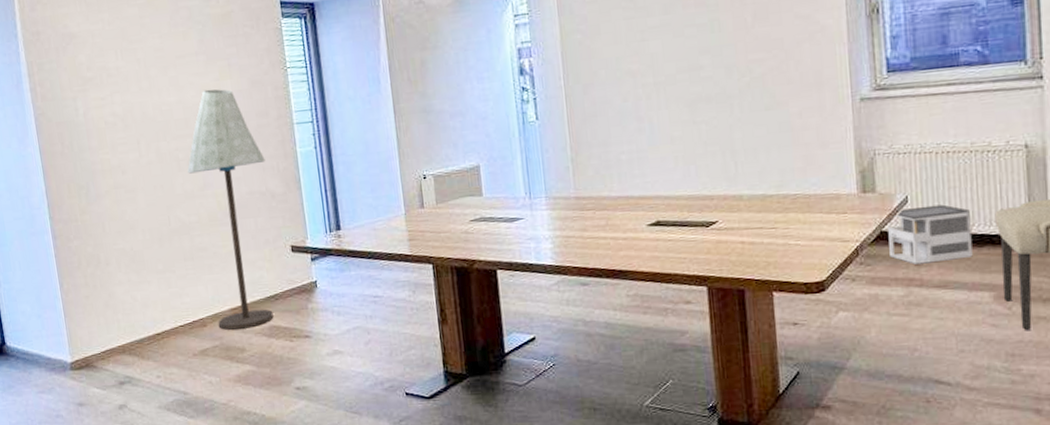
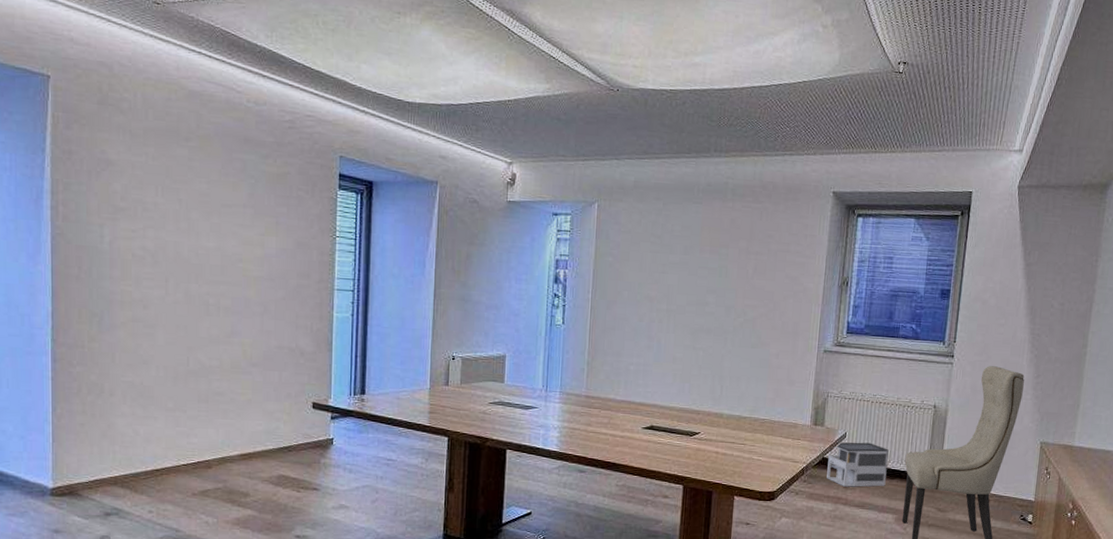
floor lamp: present [187,89,274,330] -> none [216,242,300,475]

